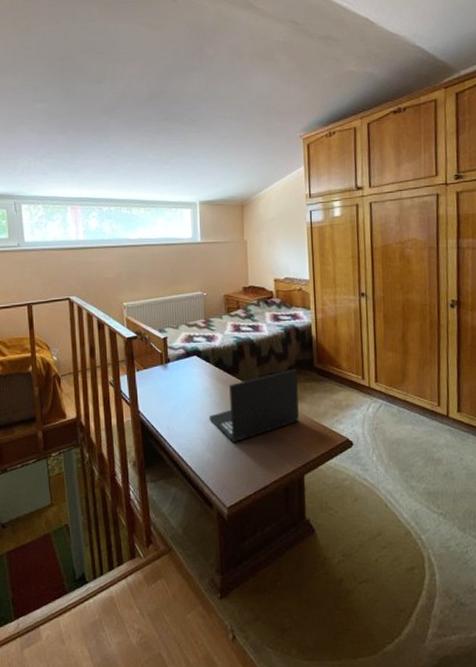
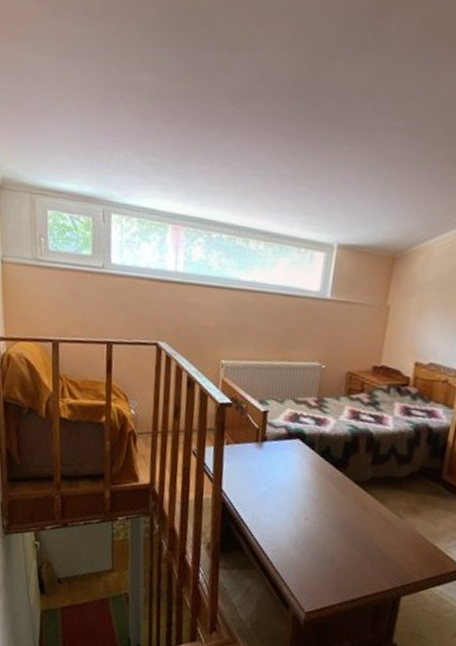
laptop: present [209,368,299,443] -> none [302,475,421,547]

